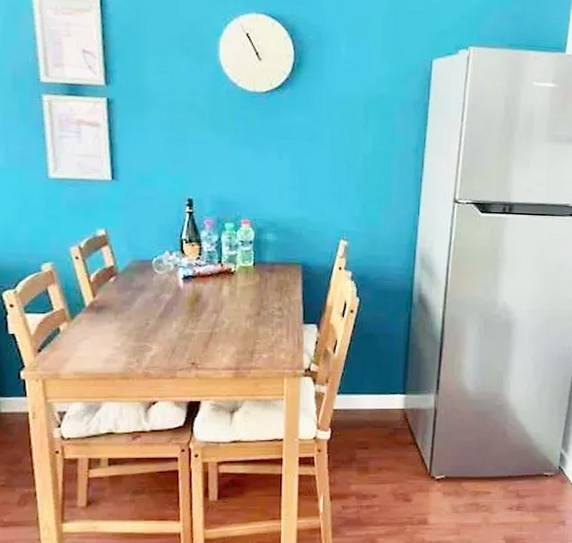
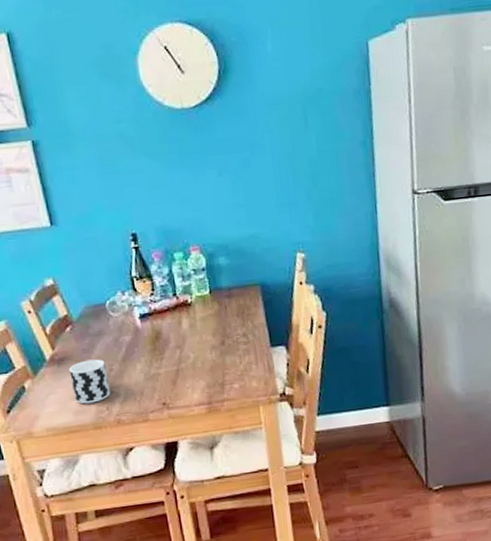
cup: none [106,311,143,354] -> present [69,359,111,404]

